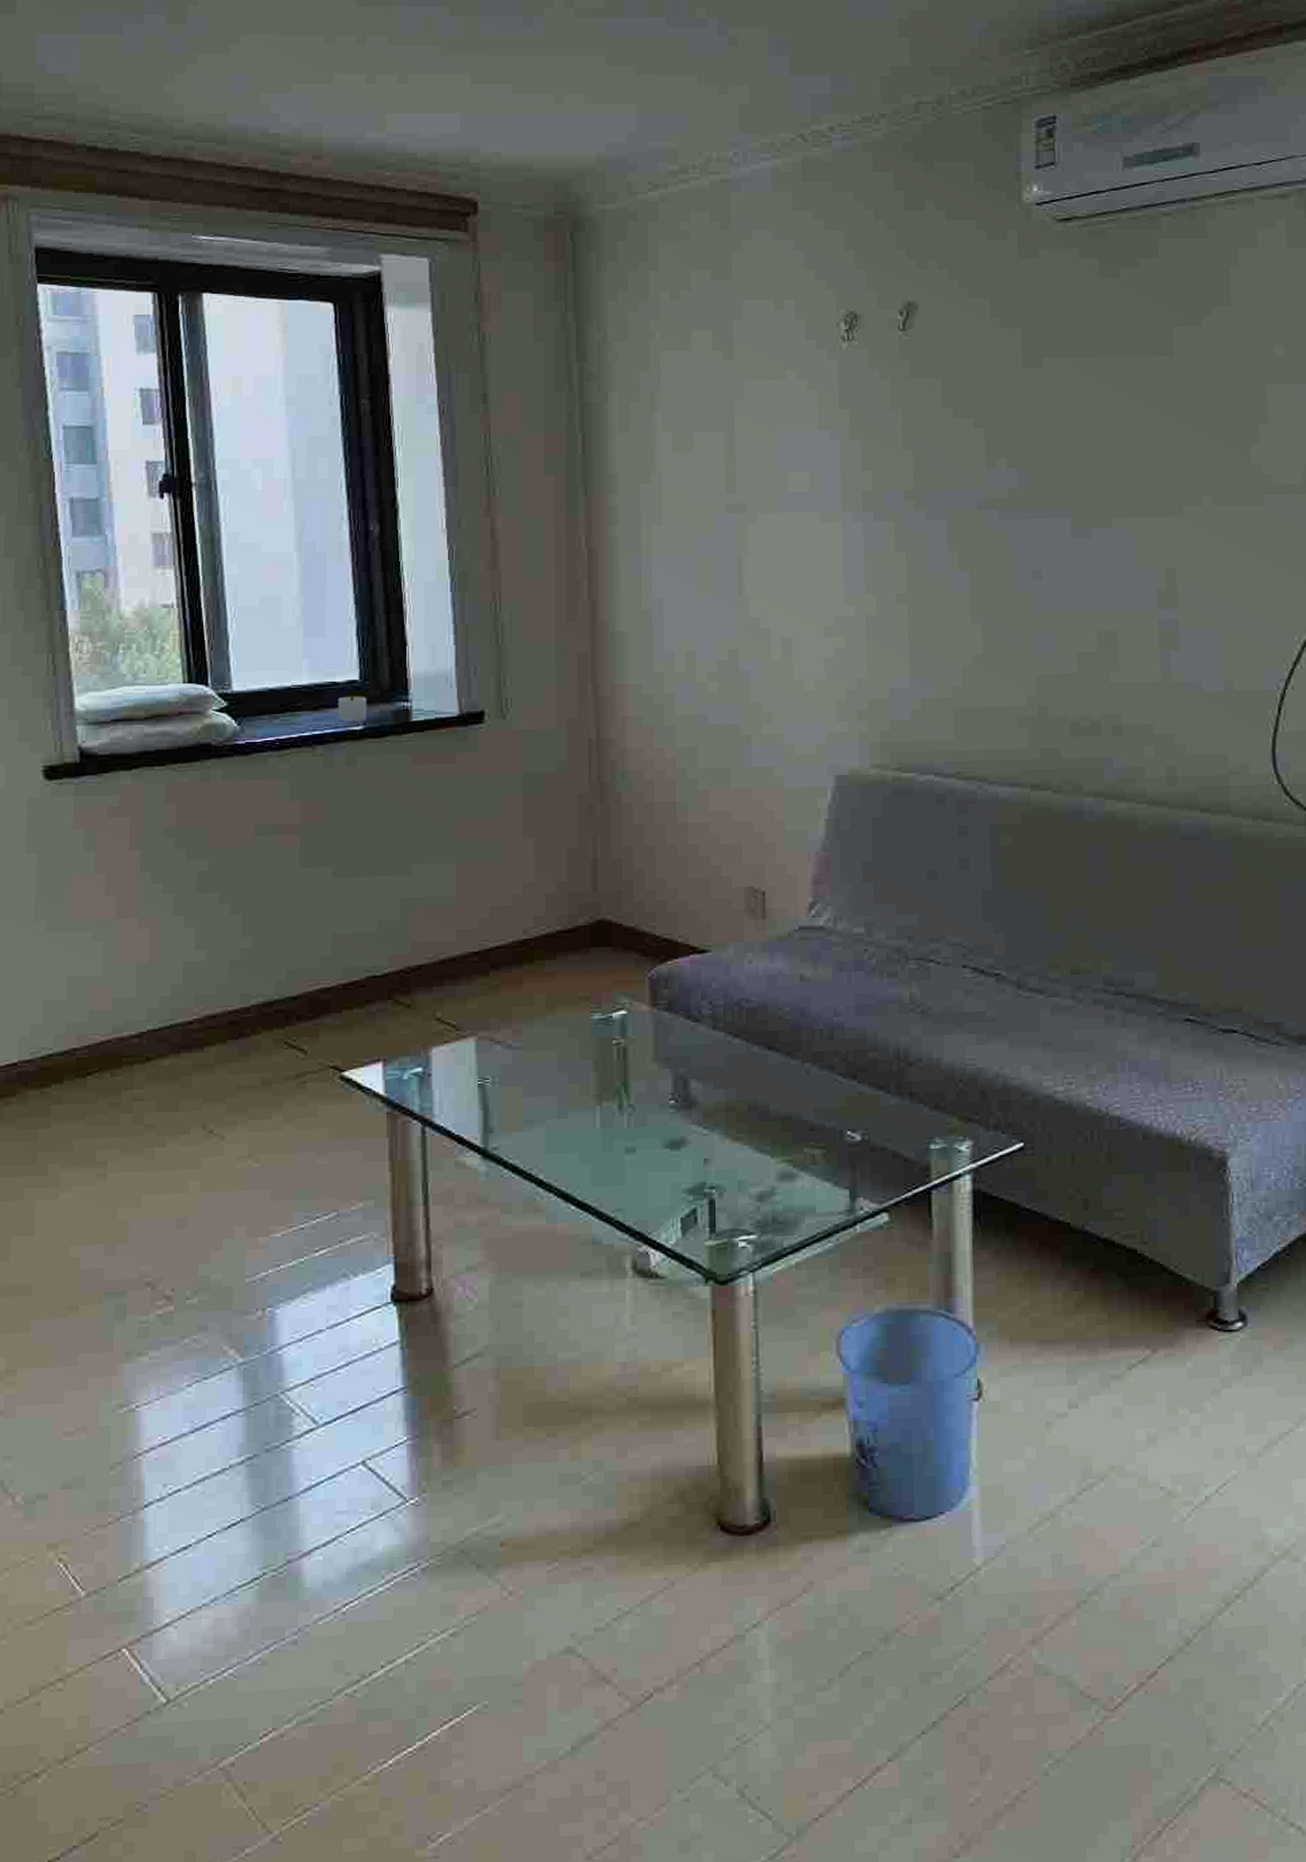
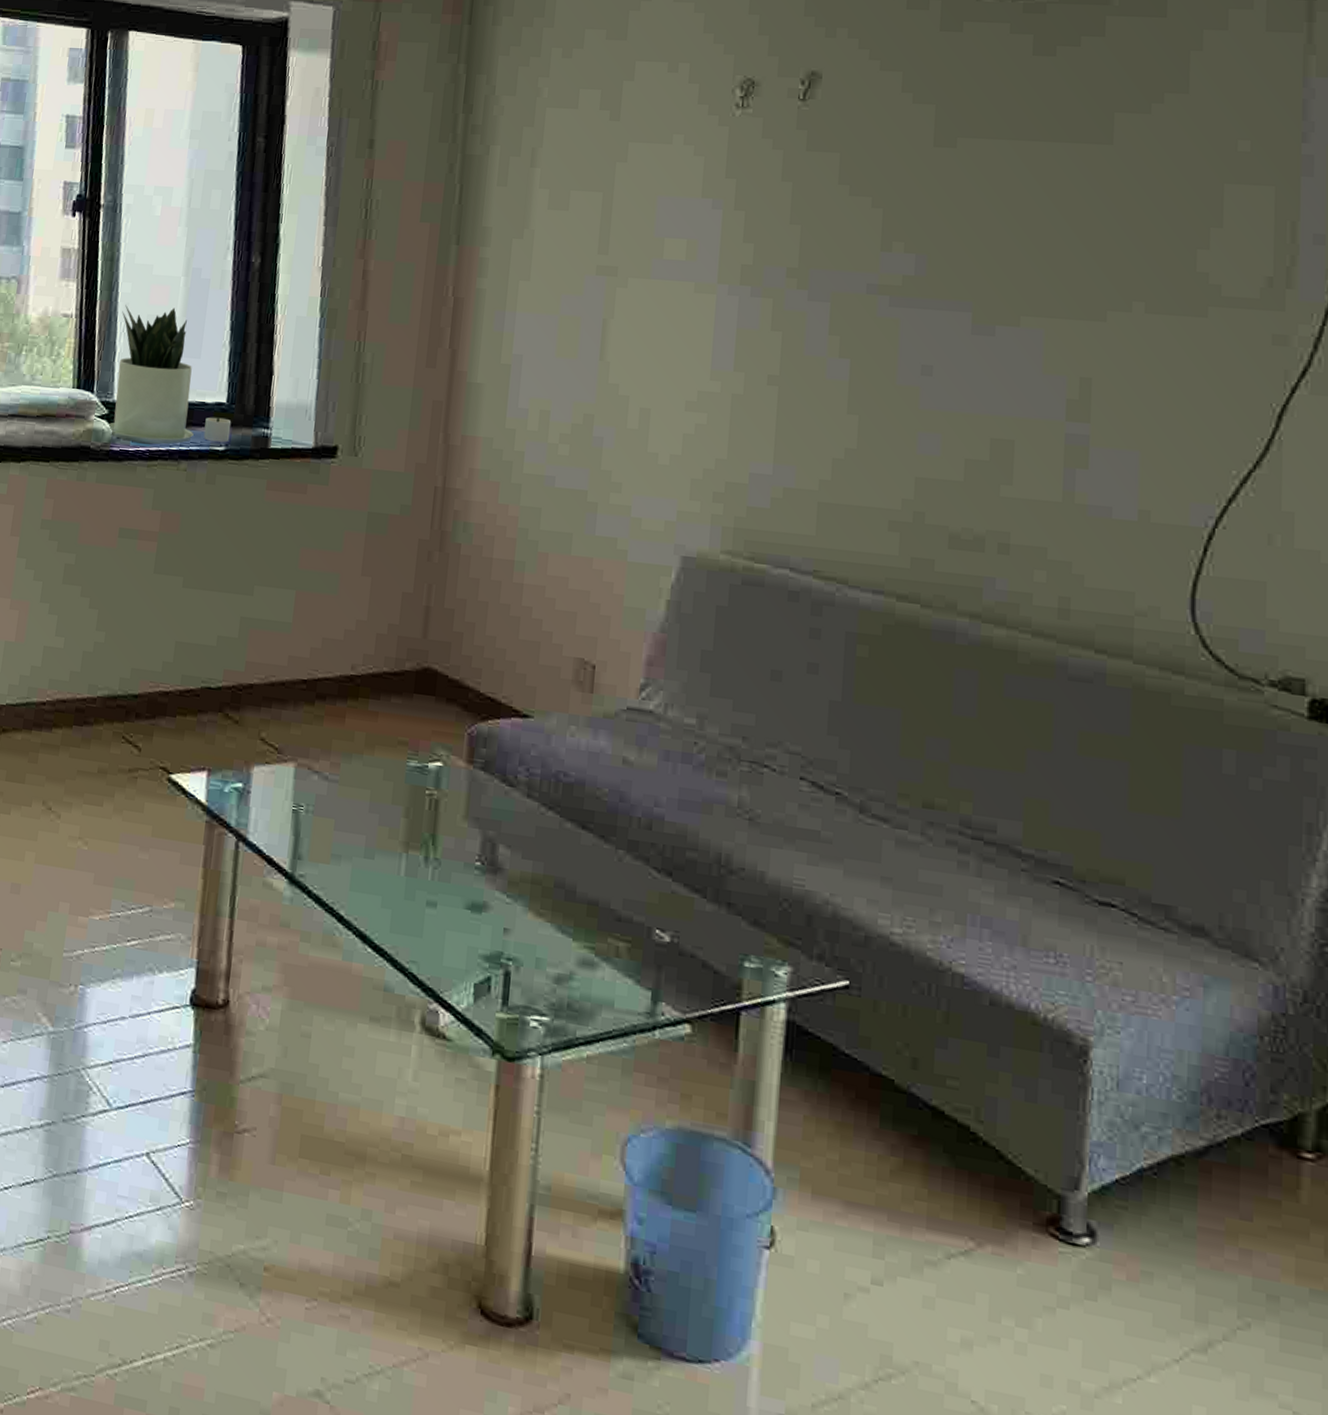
planter: none [228,586,327,732] -> present [107,305,194,445]

